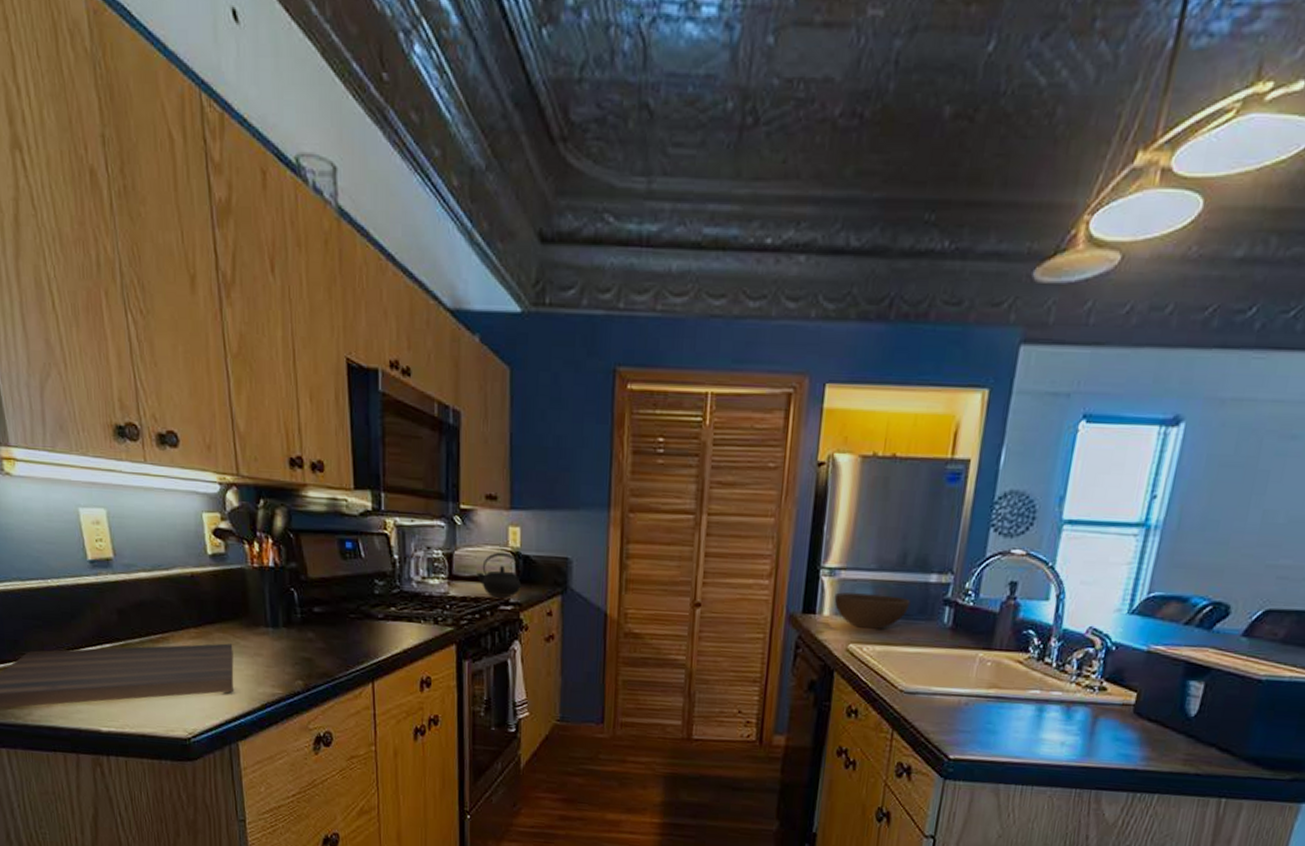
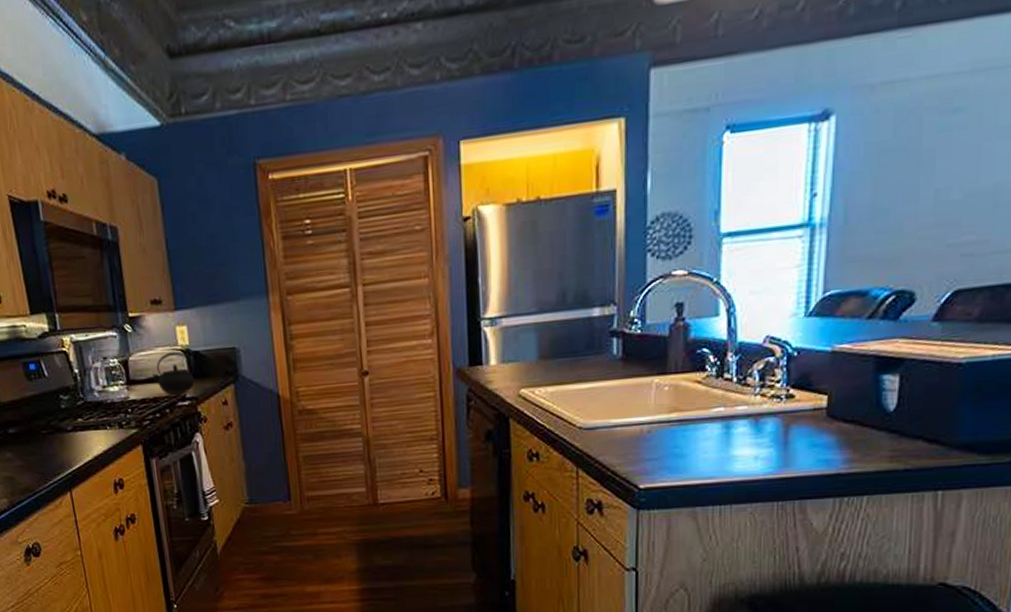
bowl: present [834,592,911,630] -> none [498,335,576,373]

